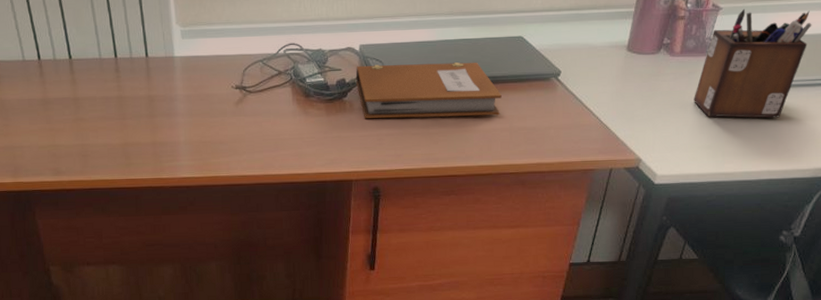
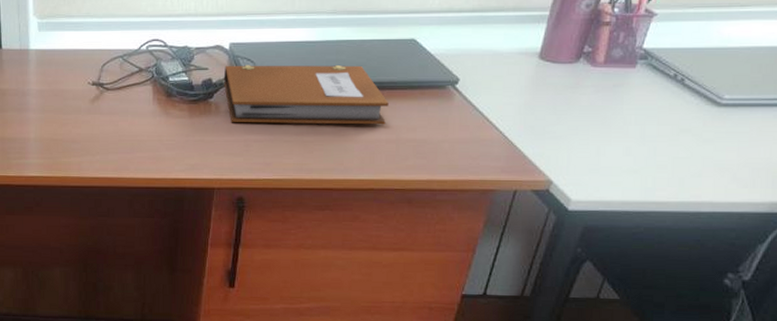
desk organizer: present [694,9,812,118] -> none [619,15,770,142]

